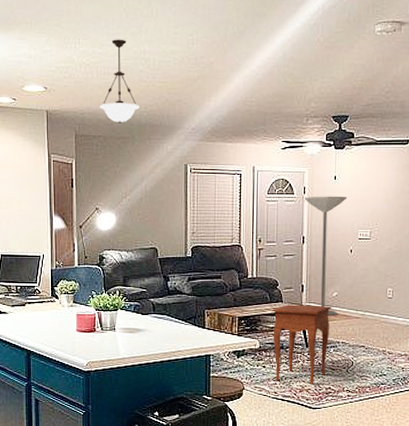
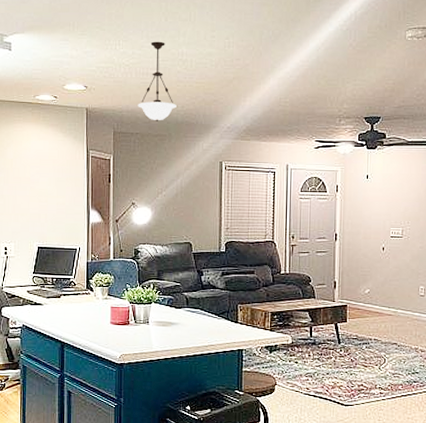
side table: present [272,304,332,384] -> none [305,300,364,381]
floor lamp: present [305,196,348,316] -> none [337,194,380,313]

